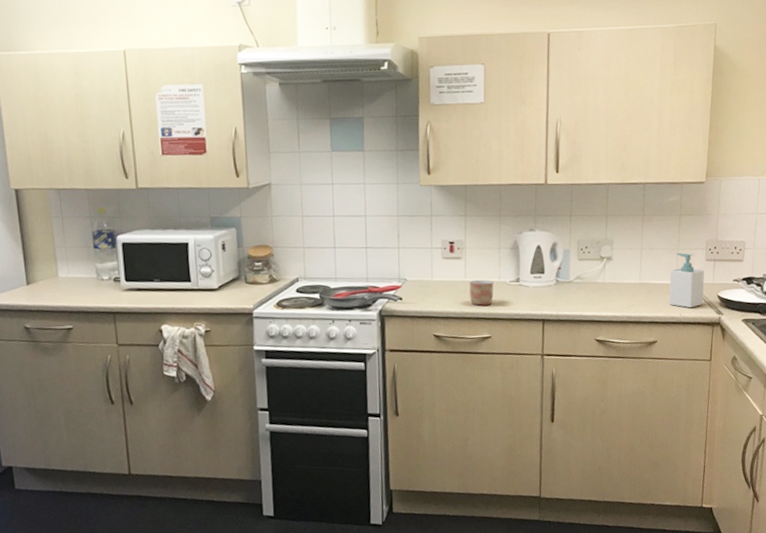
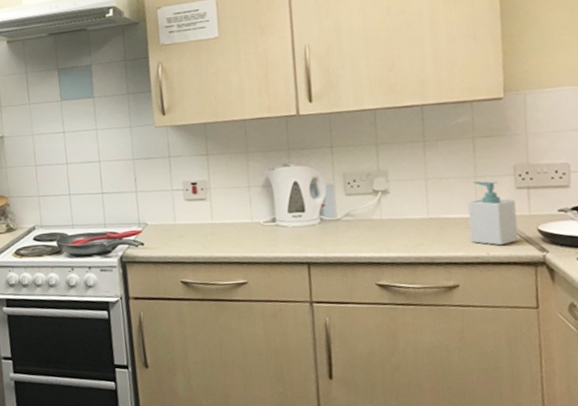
mug: present [469,279,494,306] -> none [217,220,247,249]

